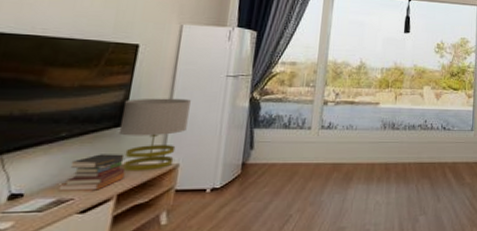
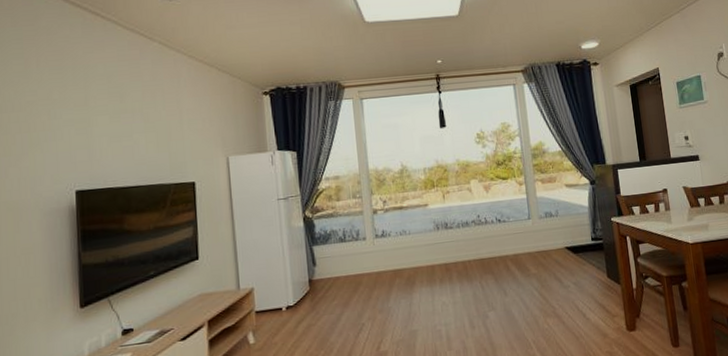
books: present [58,154,126,191] -> none [159,284,210,323]
table lamp: present [118,98,191,172] -> none [195,226,253,299]

